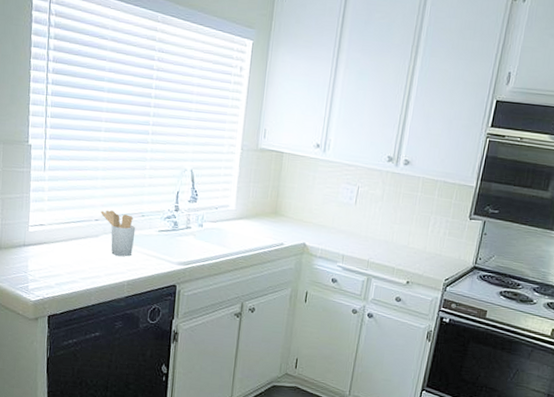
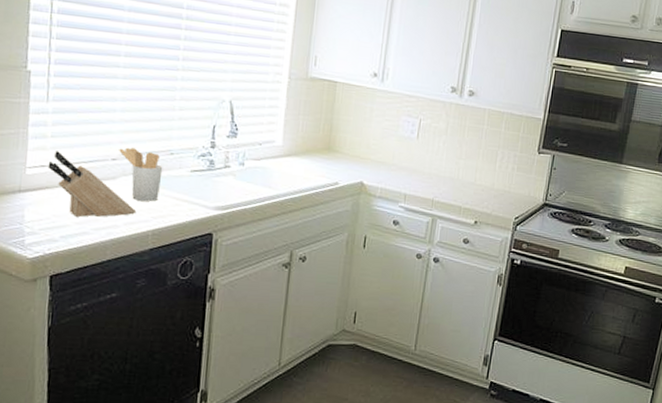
knife block: none [45,212,114,269] -> present [48,151,135,217]

